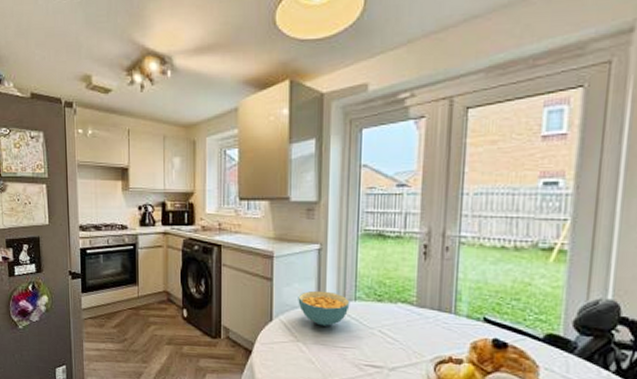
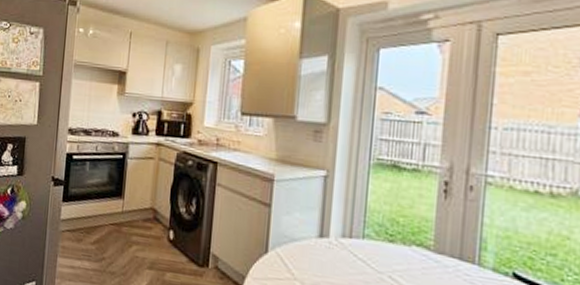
cereal bowl: present [298,290,350,326] -> none [298,222,357,266]

